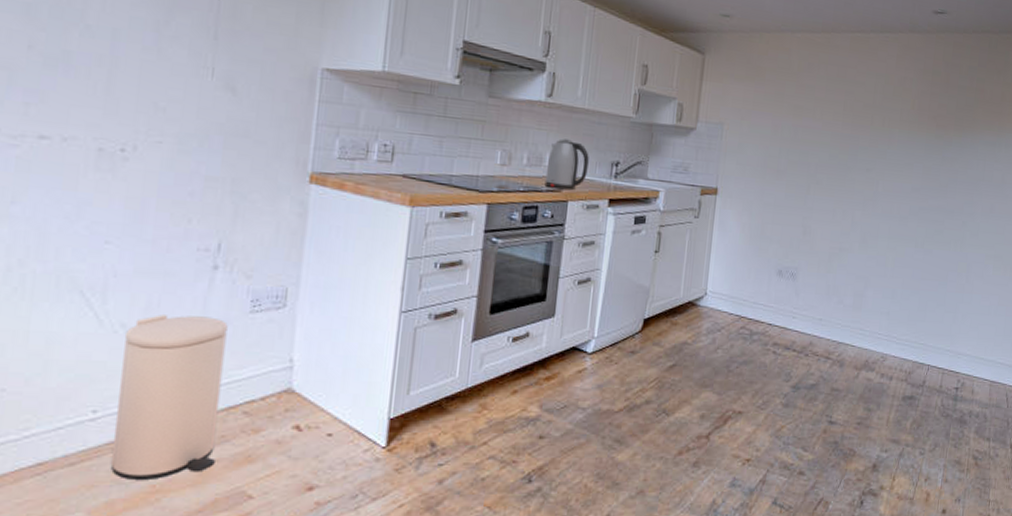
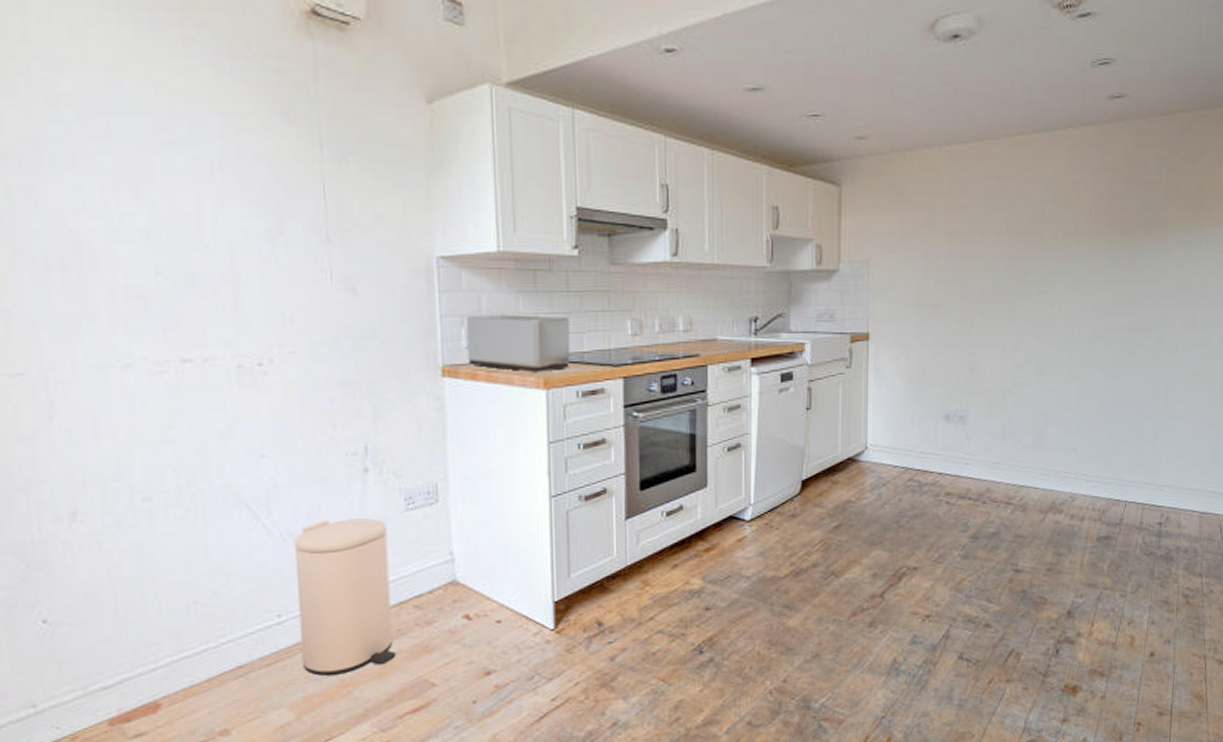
toaster: none [337,127,442,190] -> present [466,314,570,372]
kettle: present [544,138,589,191] -> none [680,299,725,354]

